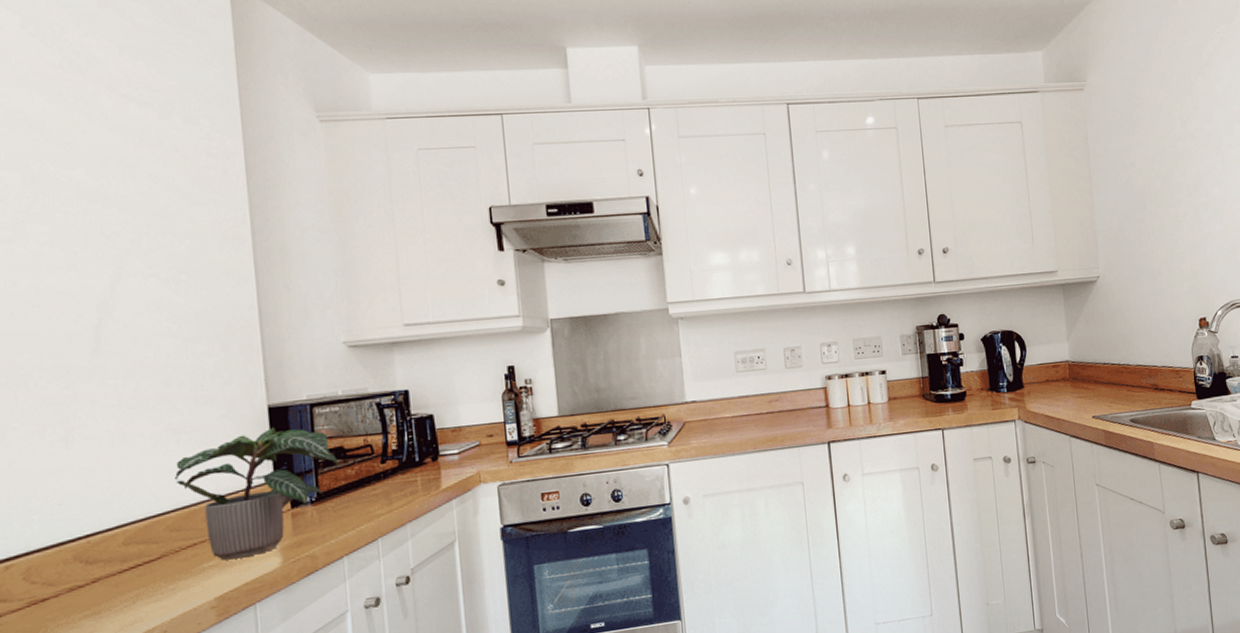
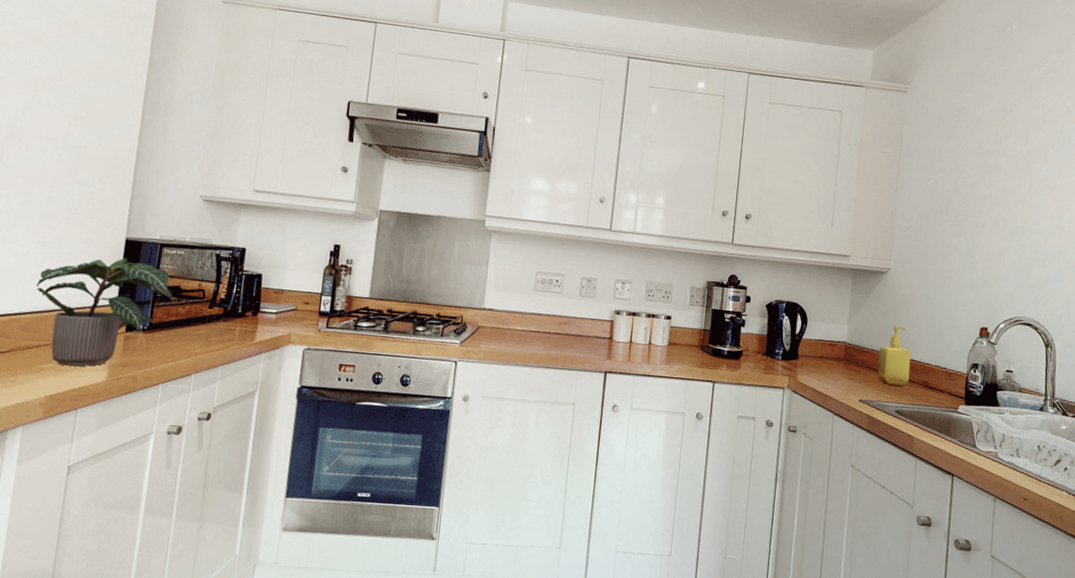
soap dispenser: none [1103,333,1139,395] -> present [877,325,911,386]

